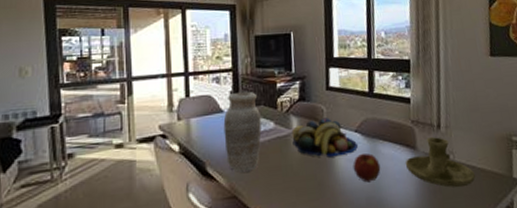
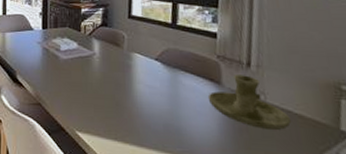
vase: present [223,91,262,172] -> none [33,13,66,84]
fruit bowl: present [292,118,358,158] -> none [93,44,157,81]
apple: present [353,154,381,183] -> none [151,82,181,110]

